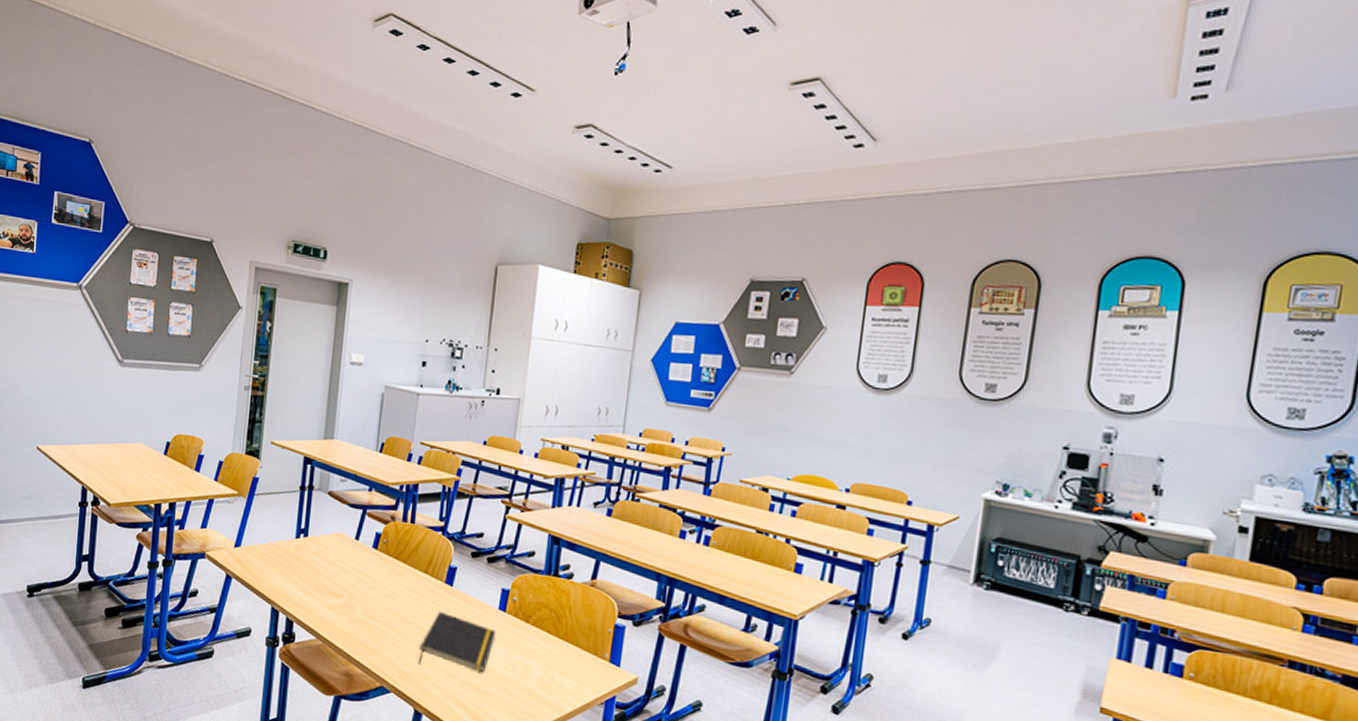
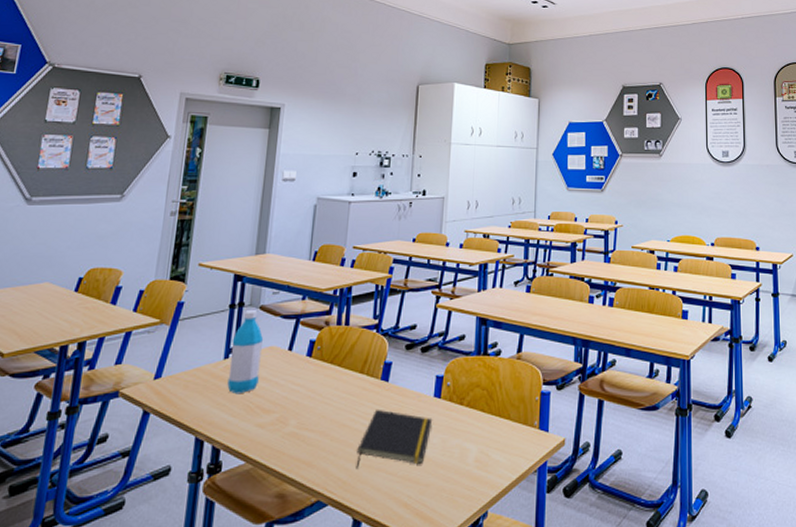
water bottle: none [299,494,332,574] -> present [227,310,264,395]

